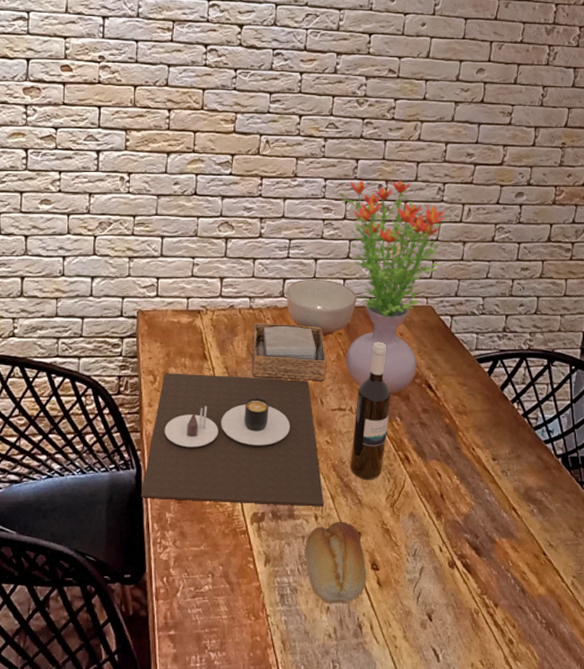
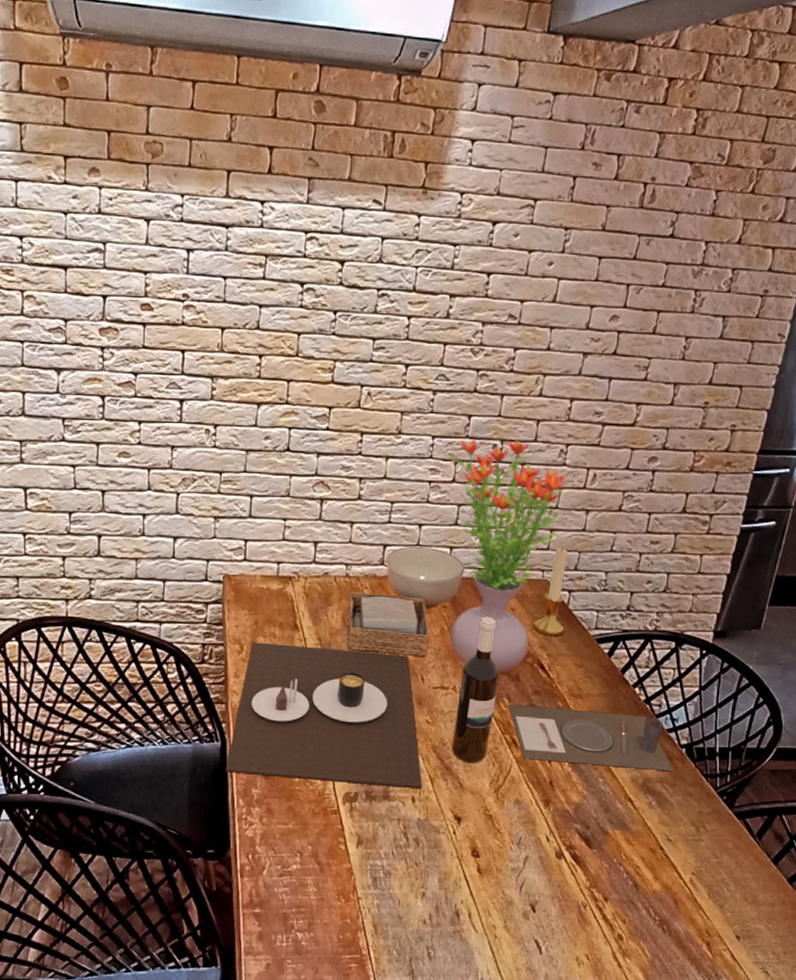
bread roll: present [305,521,367,604] -> none [400,805,467,889]
place setting: none [401,422,552,480] -> present [508,704,674,772]
candle holder: none [419,275,449,358] -> present [532,547,569,636]

